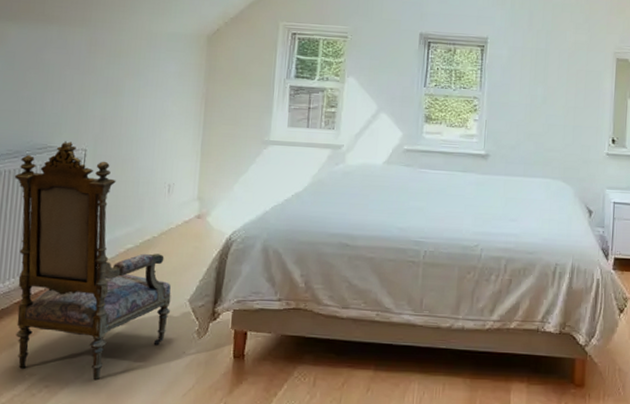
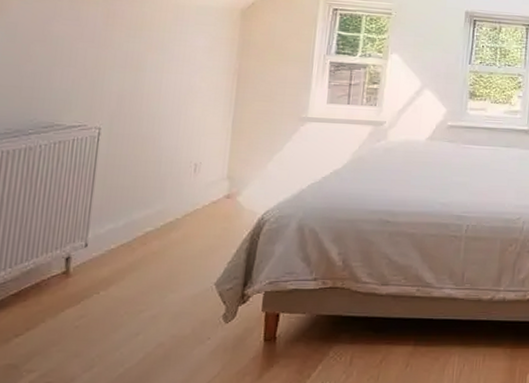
armchair: present [14,140,171,379] -> none [12,118,196,372]

